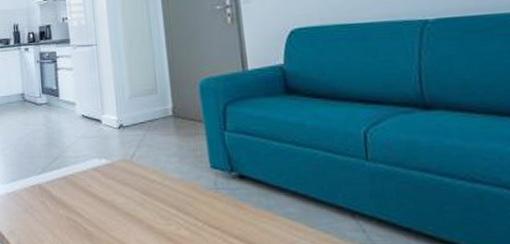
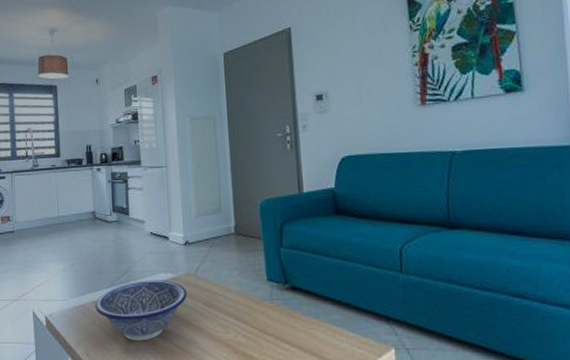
decorative bowl: none [27,166,123,232] -> present [95,280,187,341]

